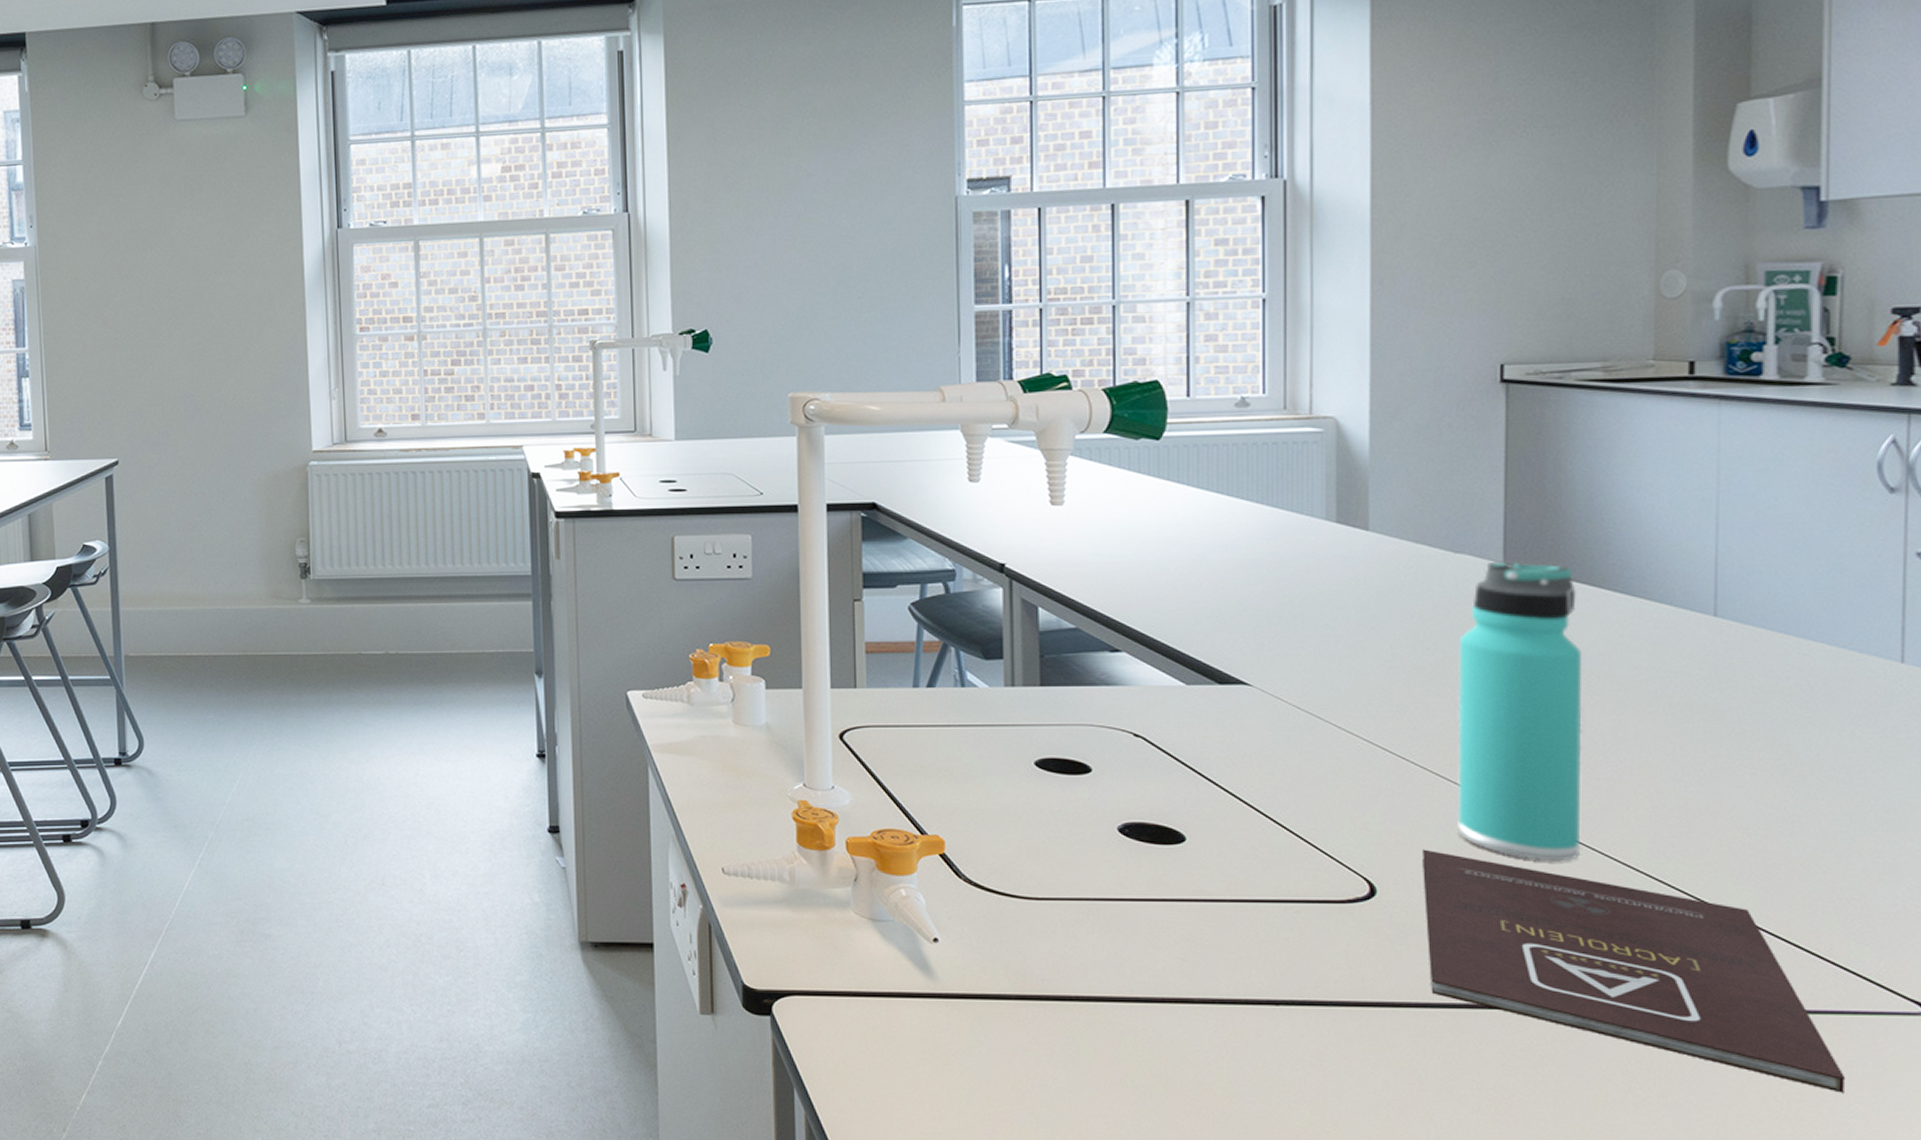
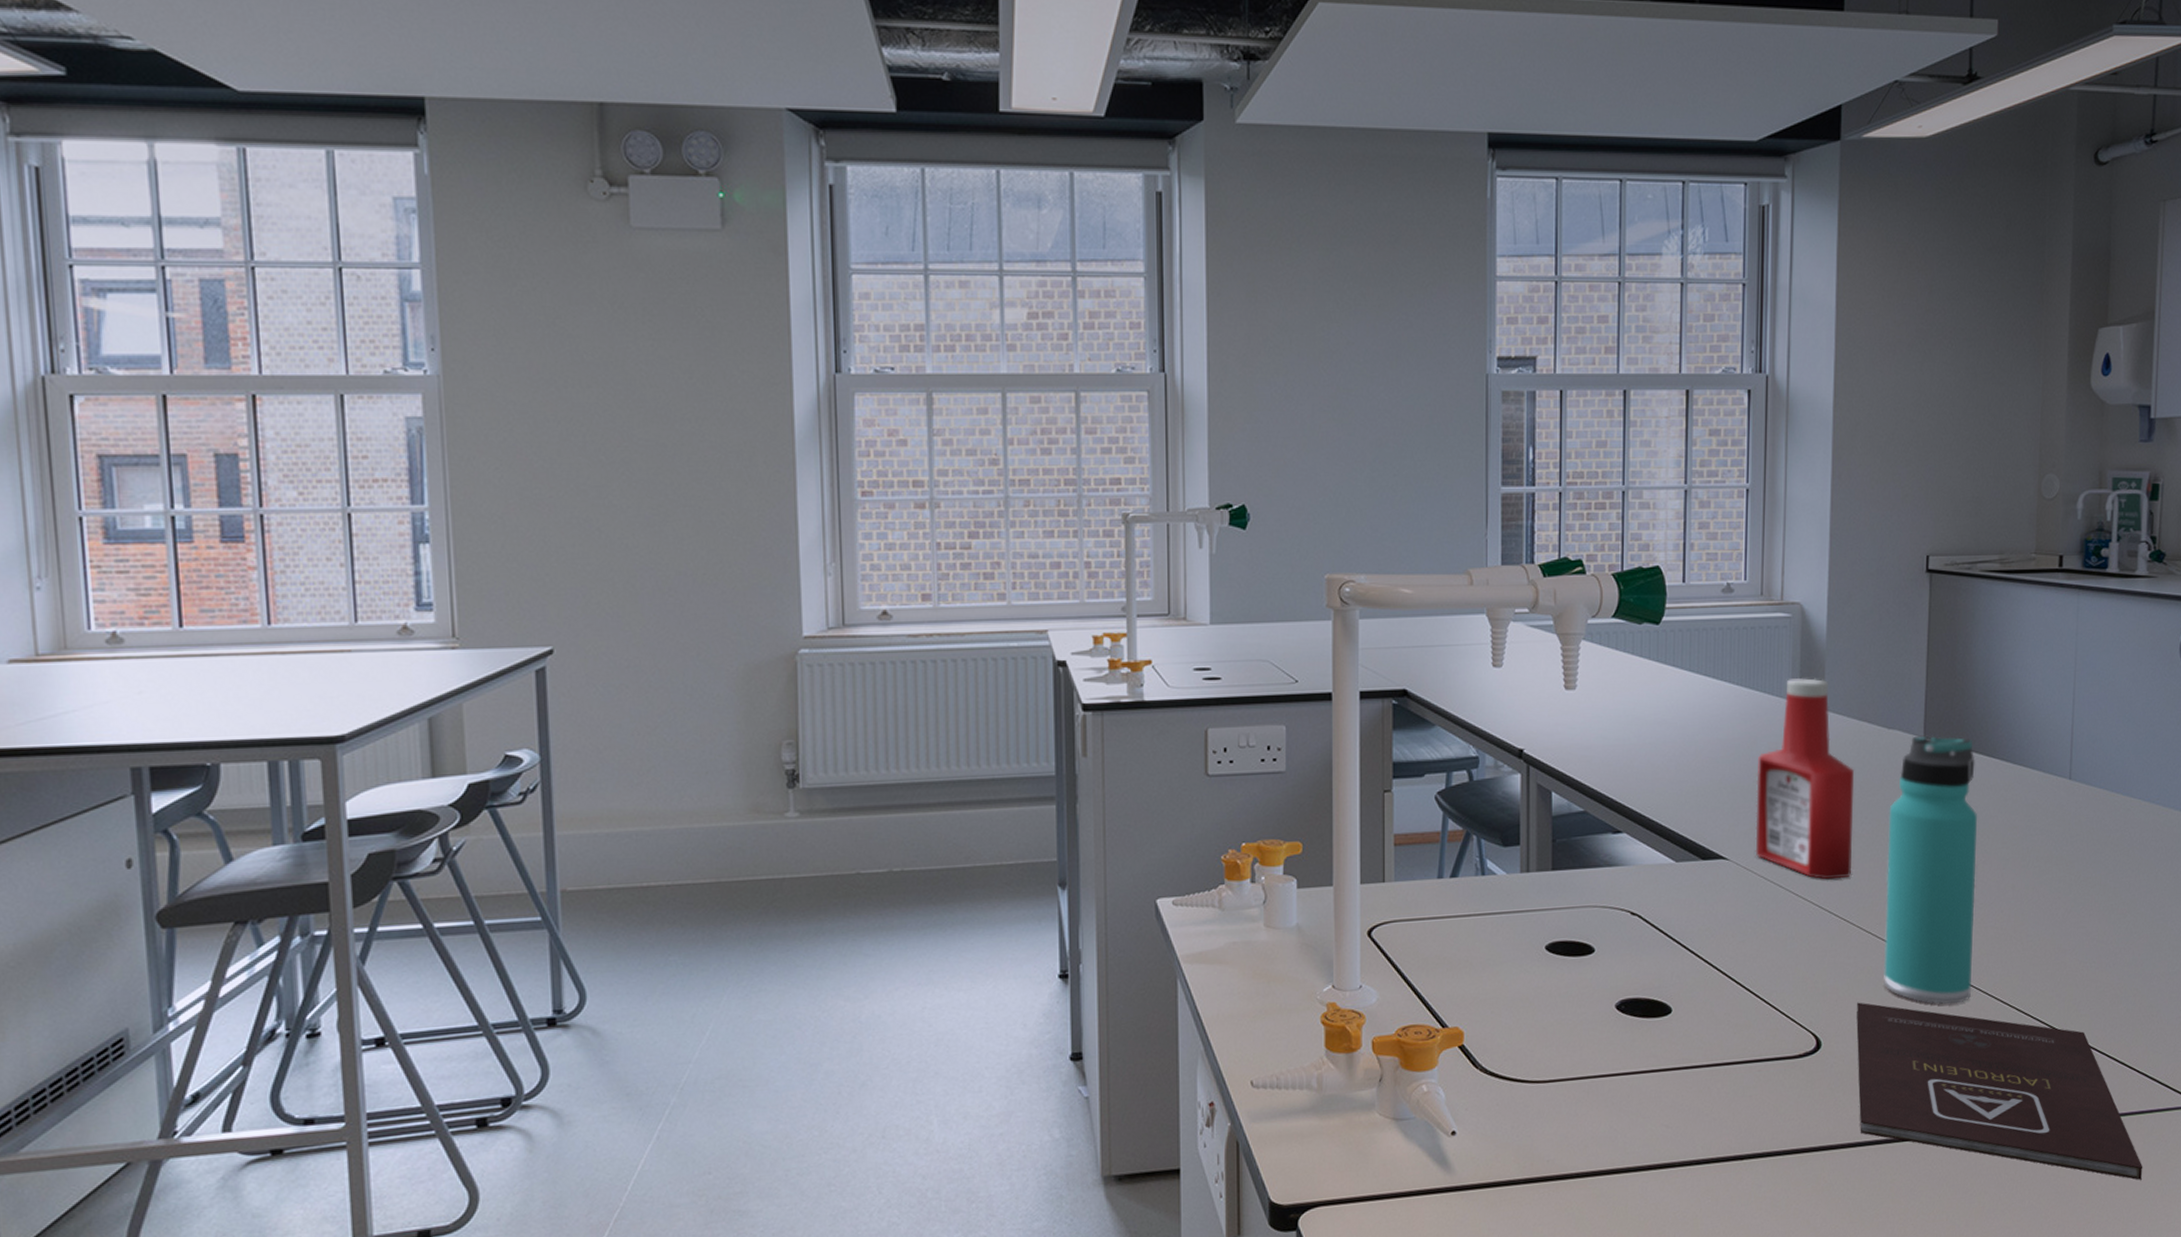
ketchup bottle: none [1284,496,1412,713] -> present [1755,678,1855,880]

